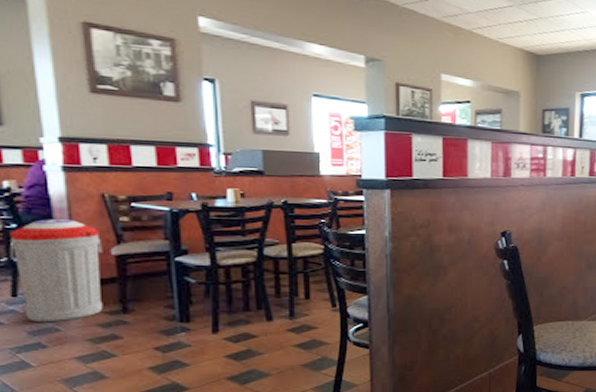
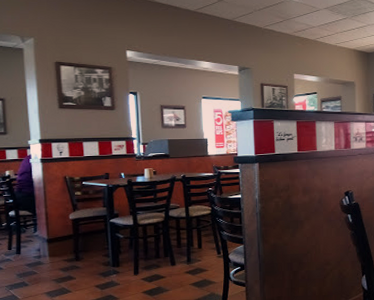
trash can: present [9,219,103,322] -> none [8,195,64,267]

